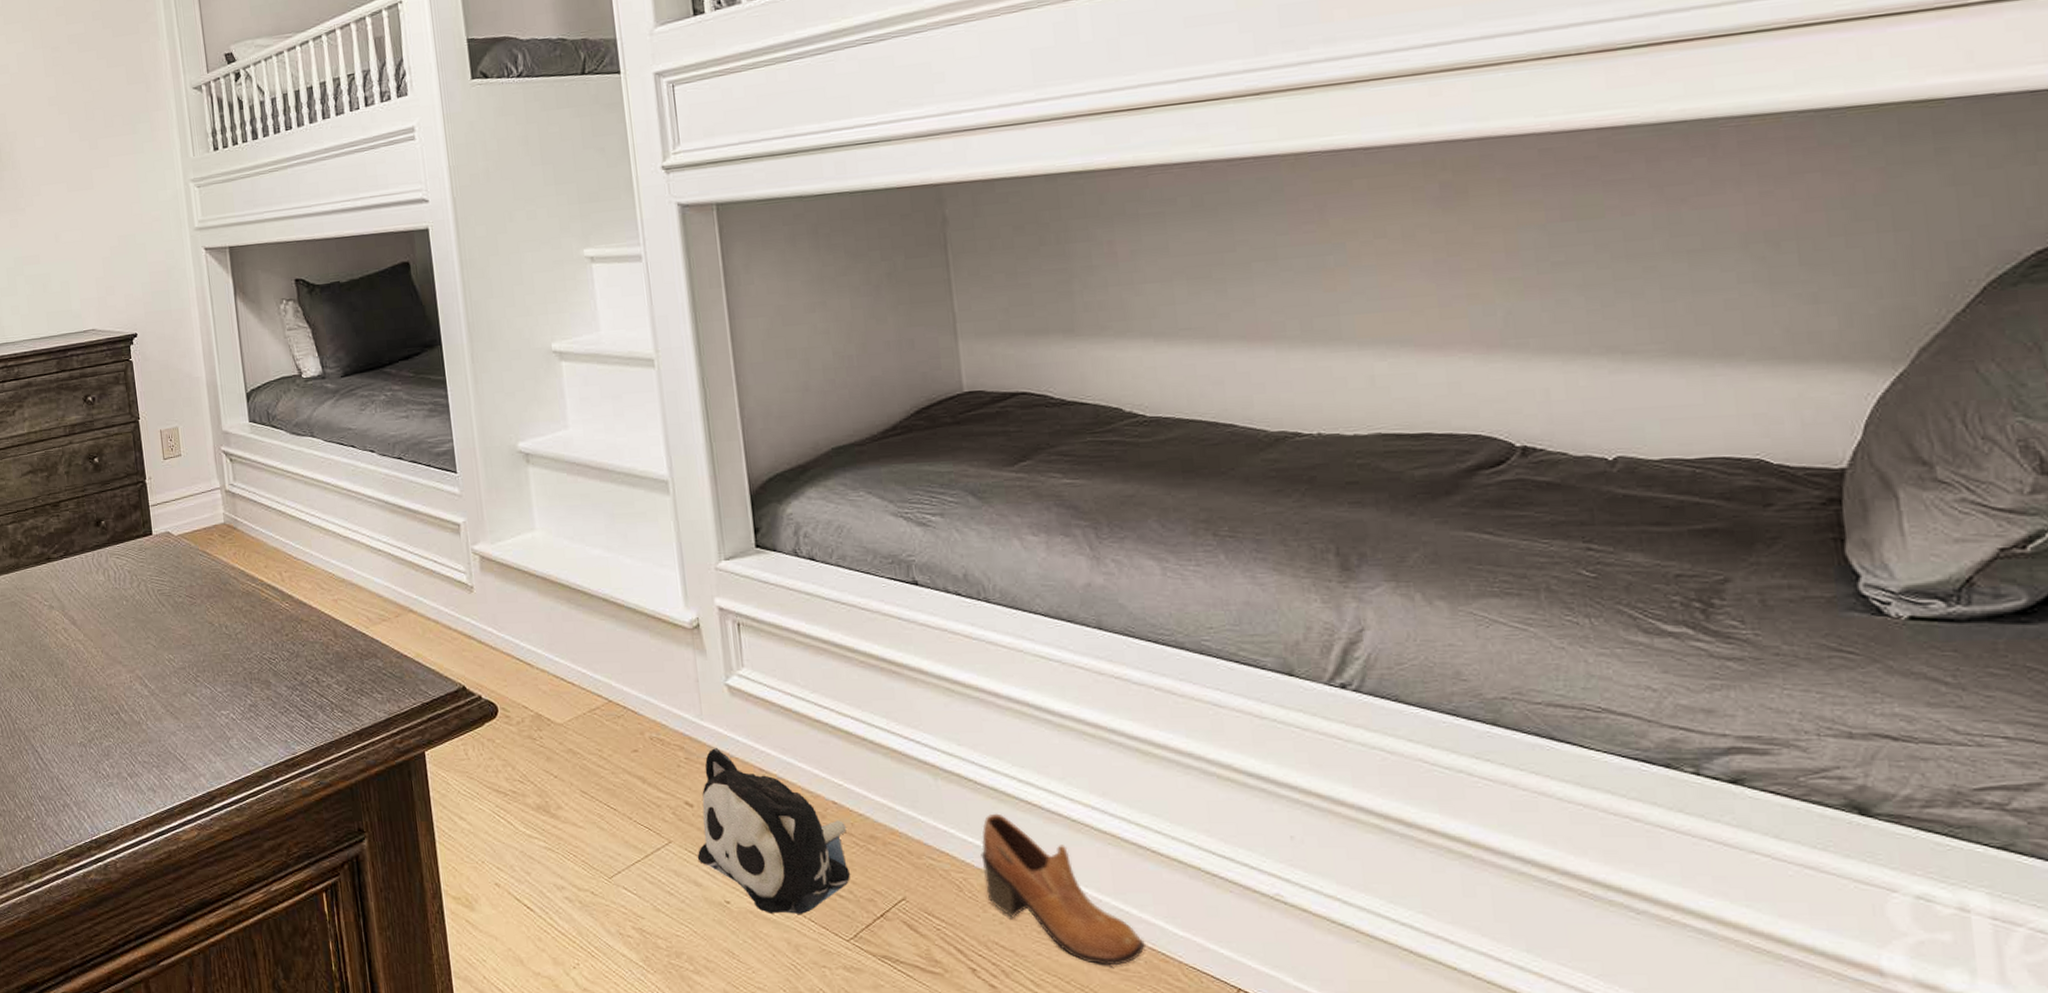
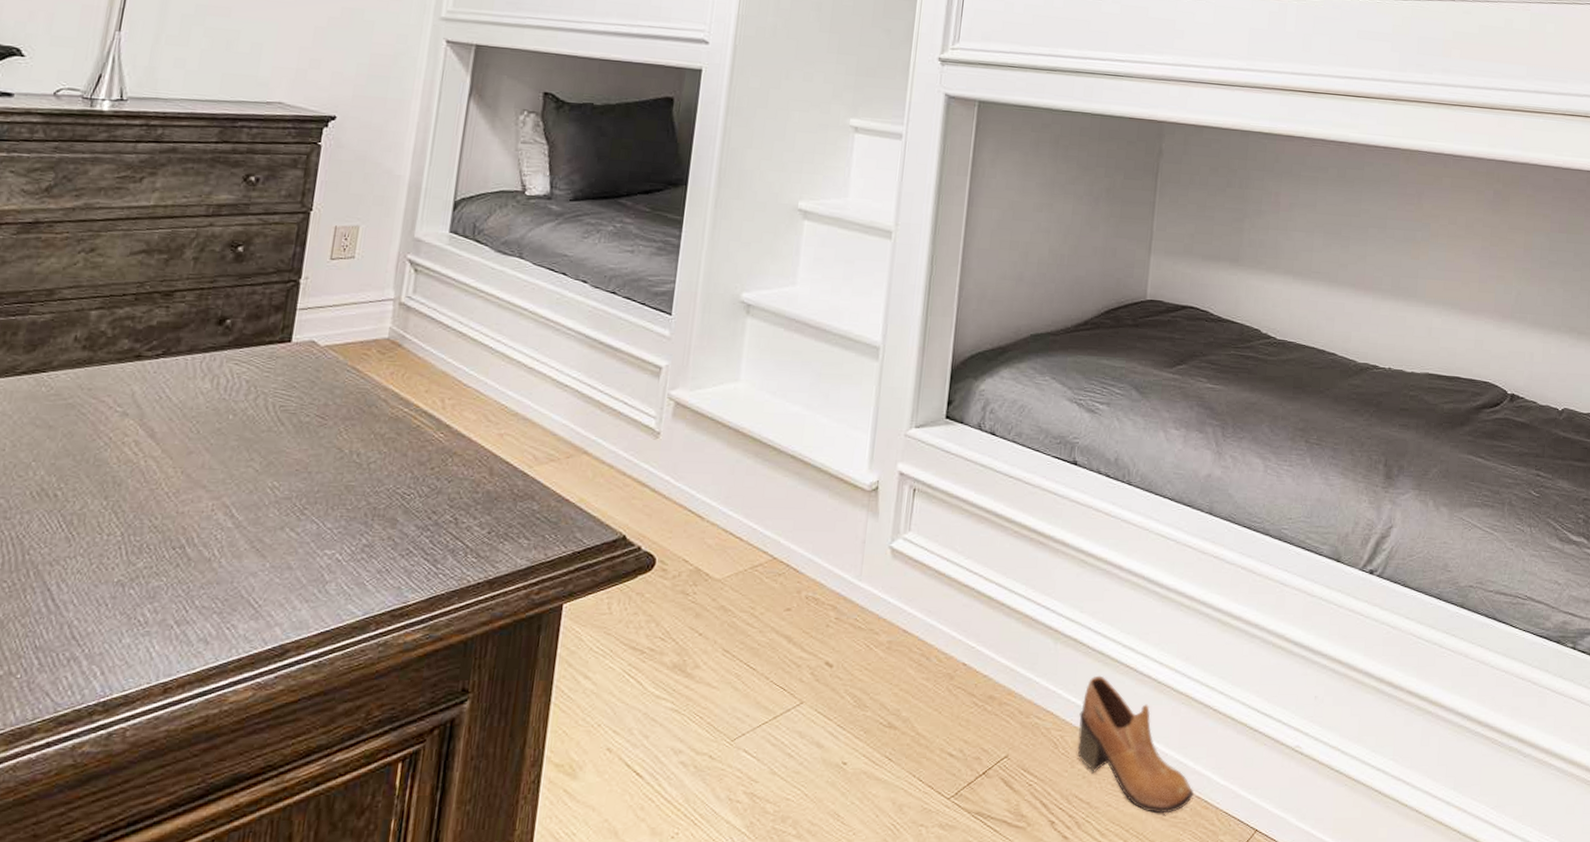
plush toy: present [697,748,850,914] -> none [825,609,970,774]

